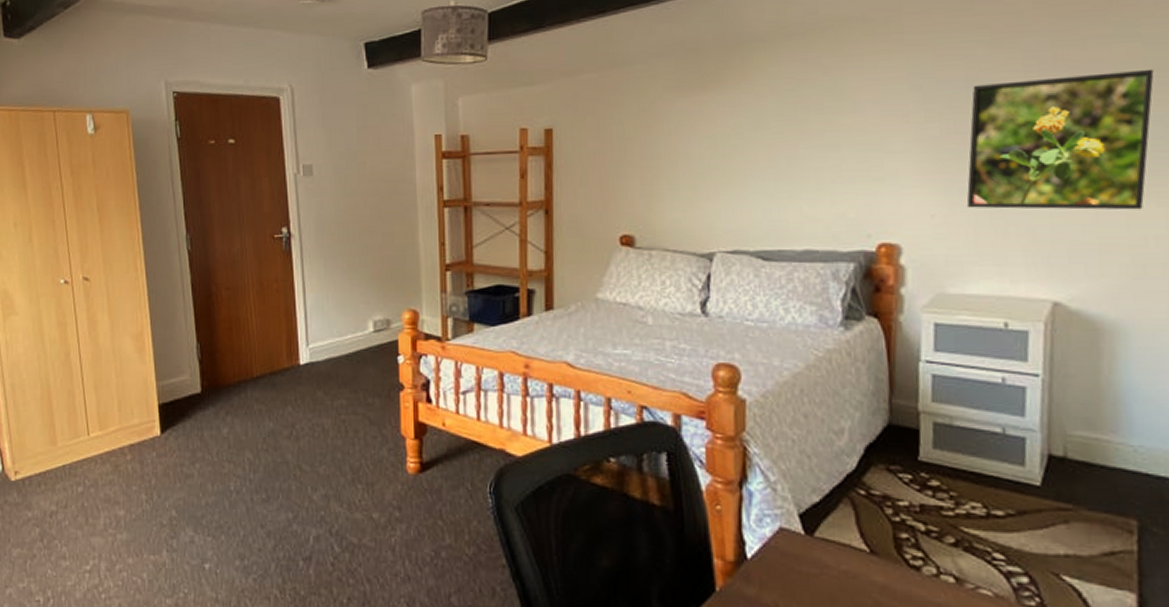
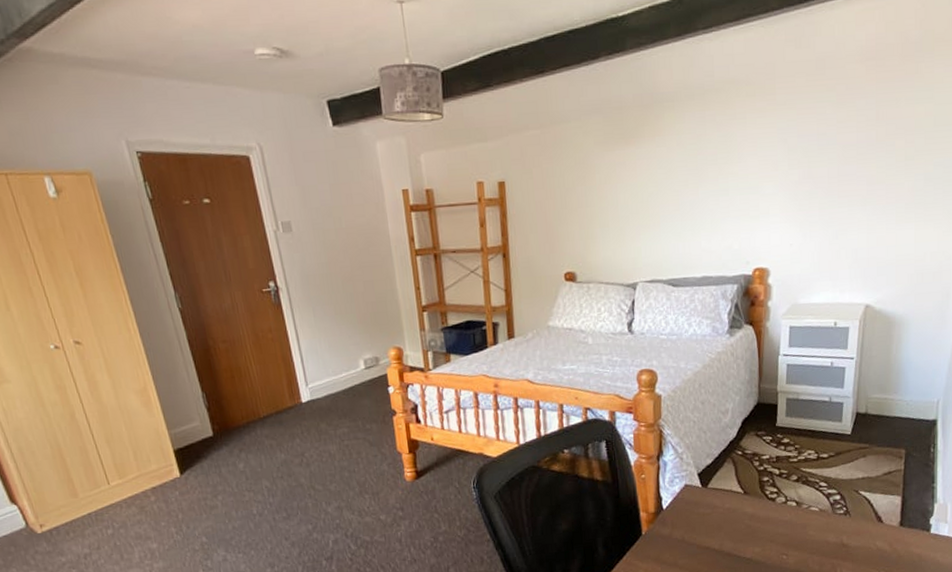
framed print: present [966,69,1154,210] -> none [814,124,940,238]

